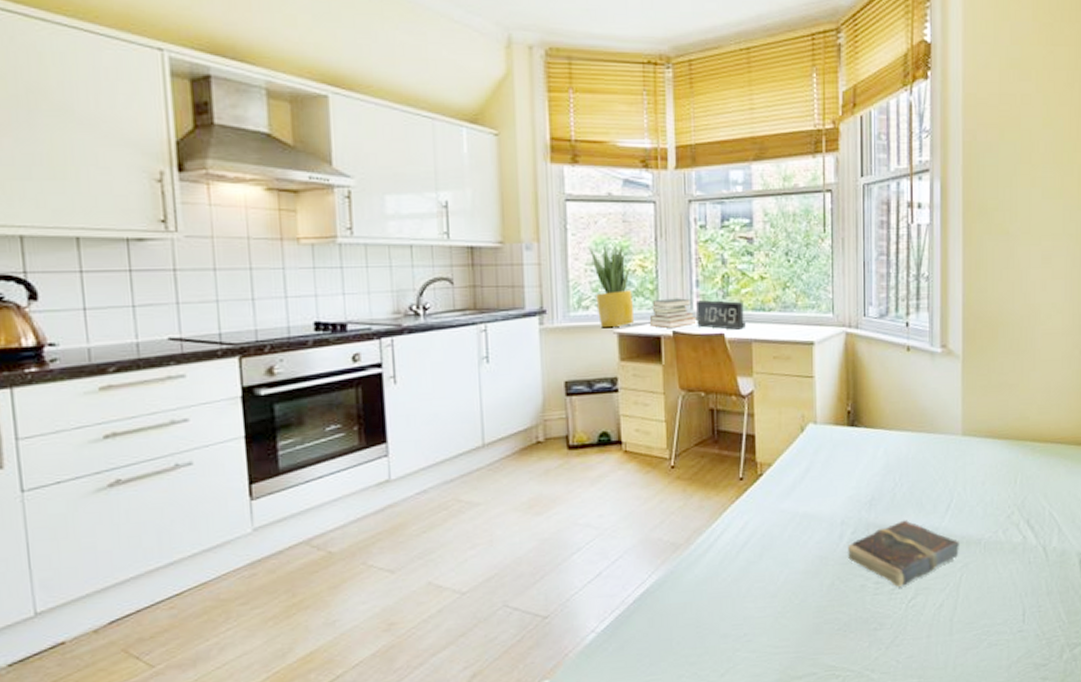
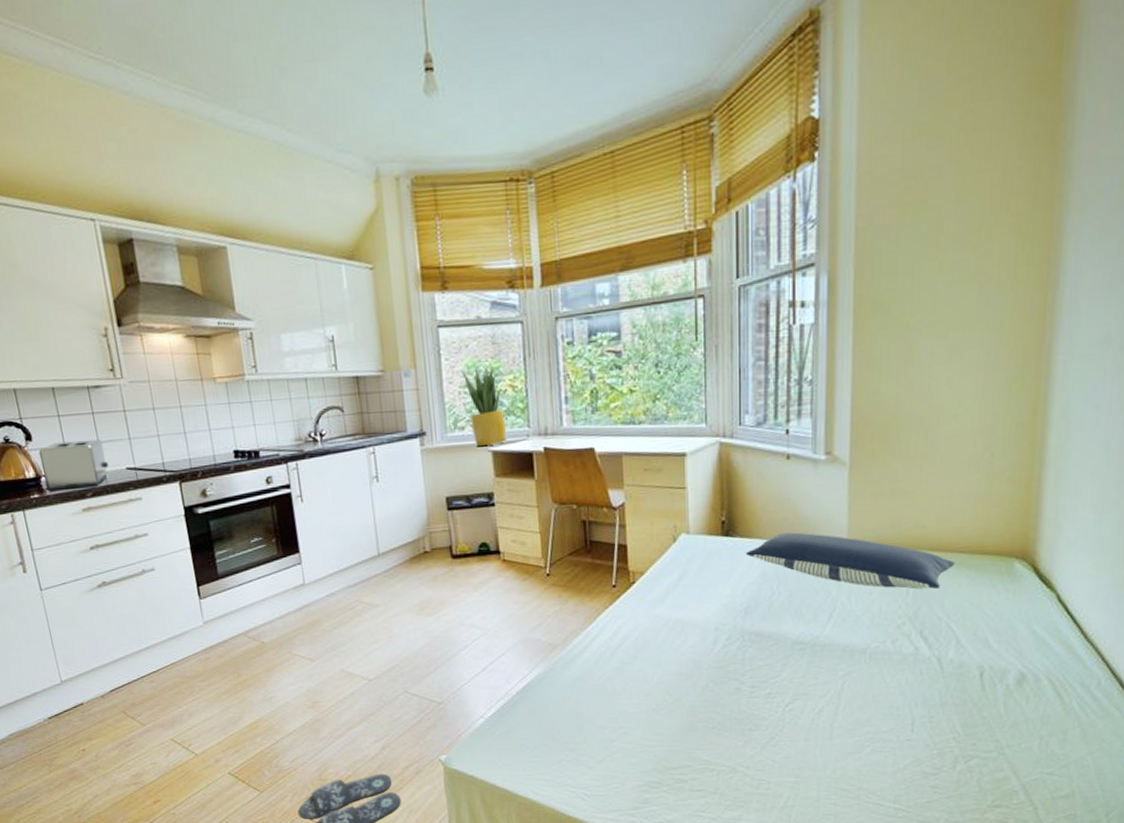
toaster: none [45,302,144,365] -> present [38,439,109,492]
books: present [649,298,697,329] -> none [521,415,567,446]
alarm clock: present [696,300,746,330] -> none [566,415,615,444]
book: present [848,520,960,588] -> none [722,628,843,692]
pillow: none [869,423,1054,479] -> present [745,532,955,590]

